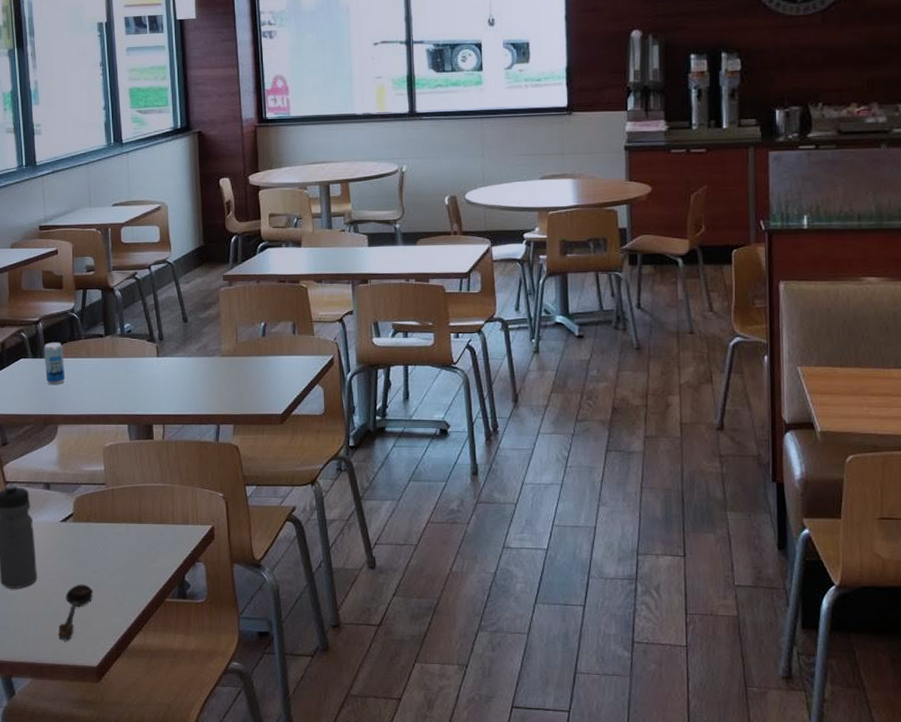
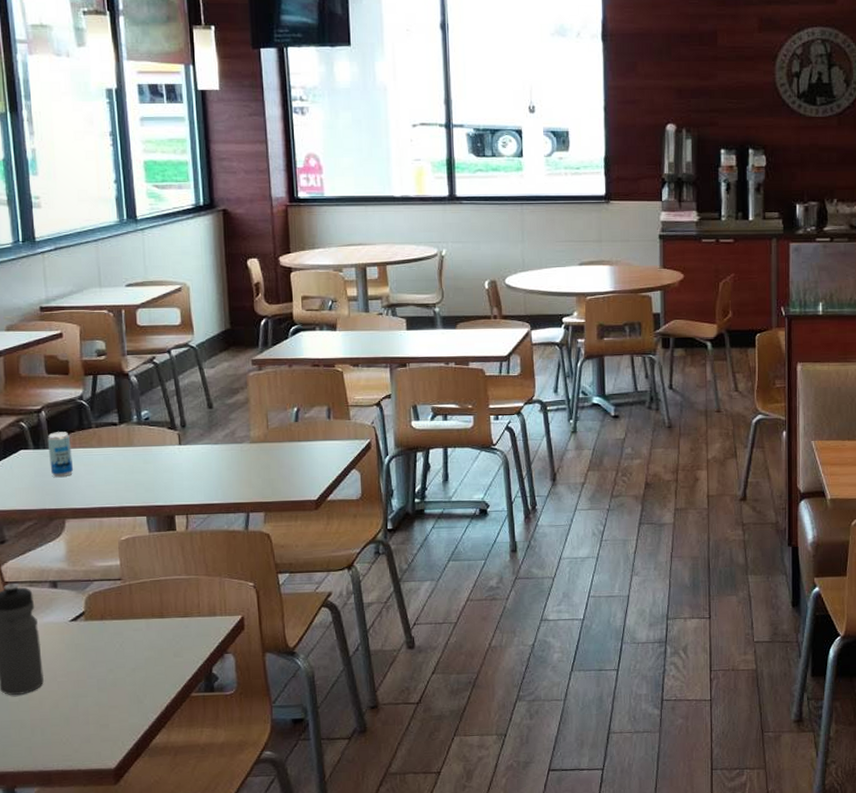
spoon: present [58,584,94,641] -> none [69,684,110,745]

